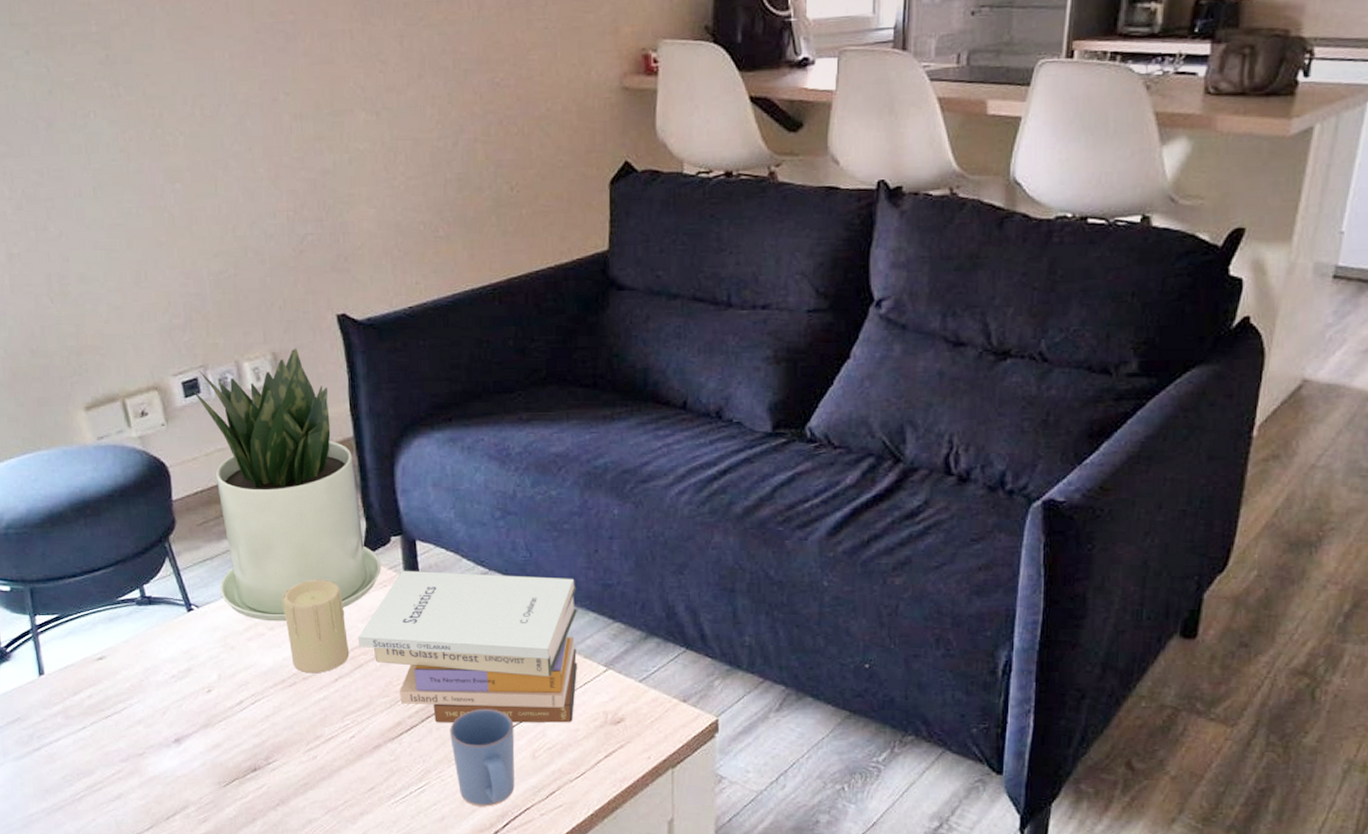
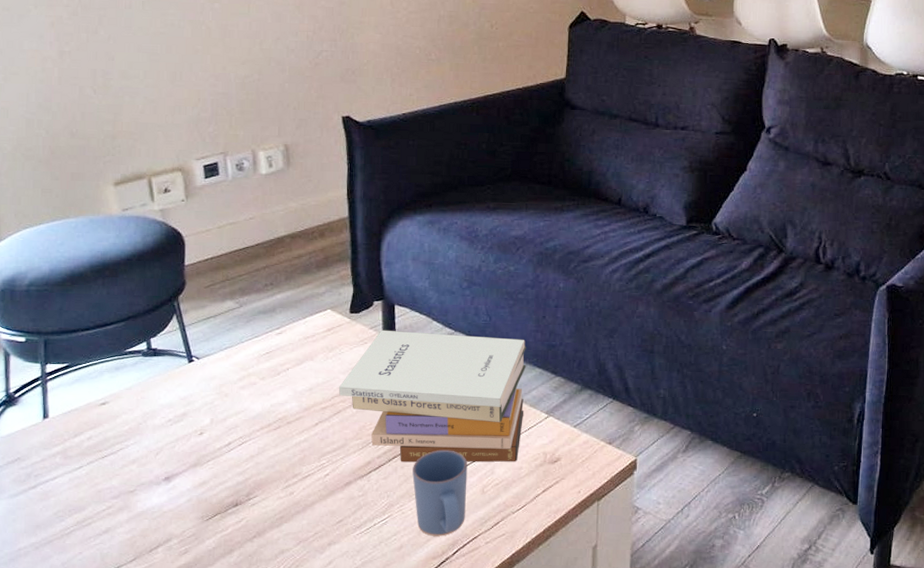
planter: present [193,348,382,622] -> none [213,142,364,373]
candle: present [281,579,350,674] -> none [274,336,330,419]

